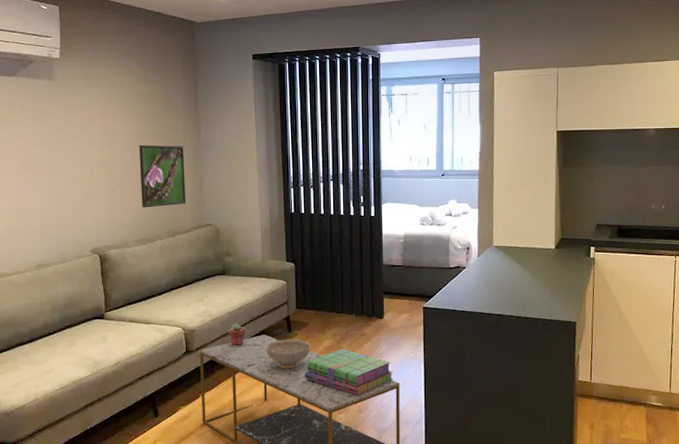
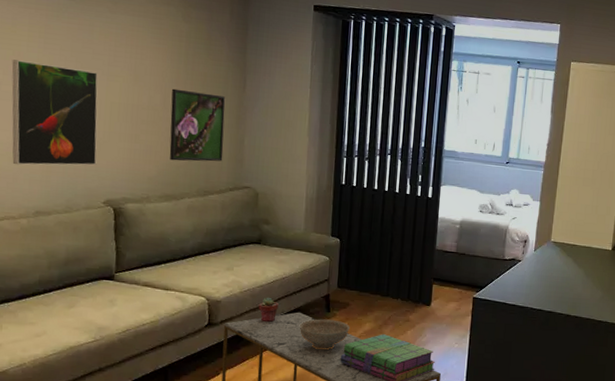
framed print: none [10,137,83,227] -> present [12,59,98,166]

